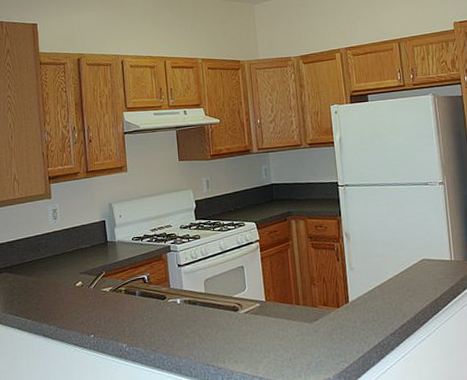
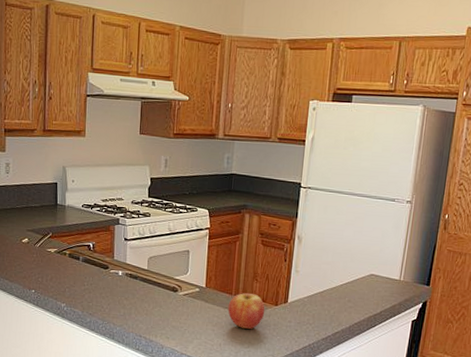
fruit: none [291,299,329,338] -> present [227,293,265,329]

